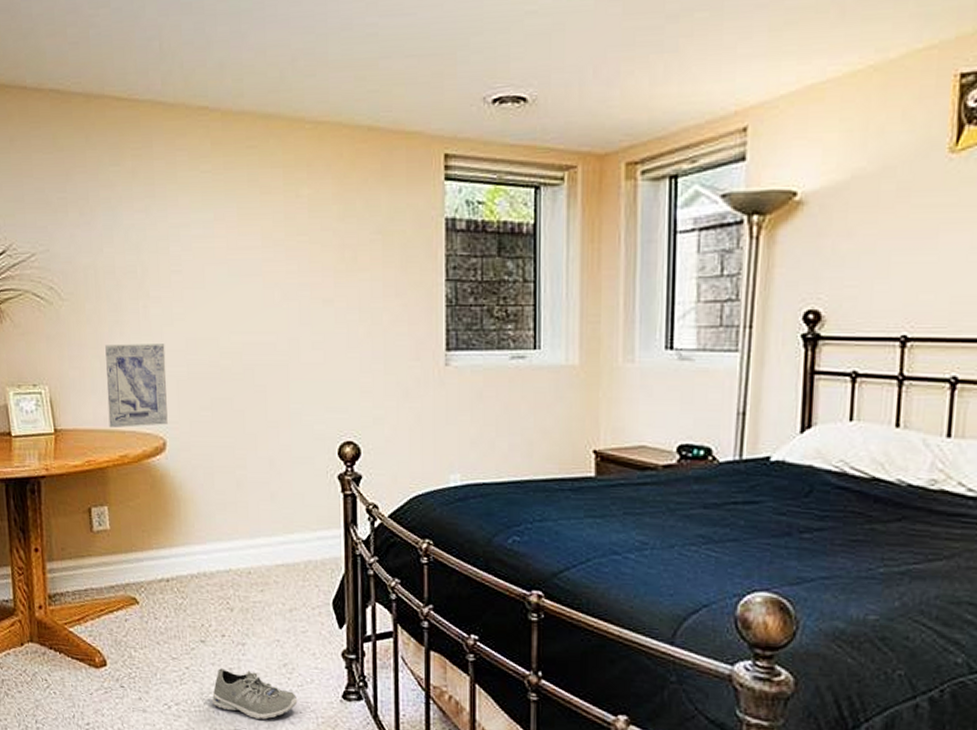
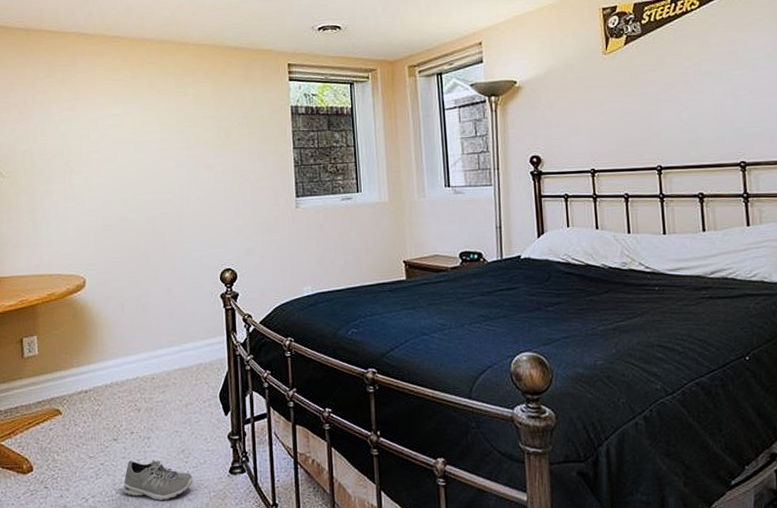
wall art: present [105,344,168,428] -> none [38,205,87,273]

